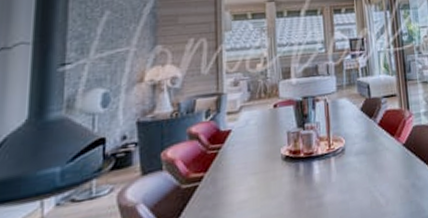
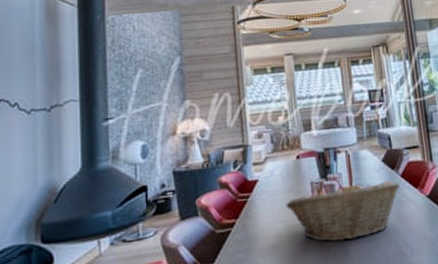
fruit basket: none [260,129,377,194] -> present [286,181,400,242]

